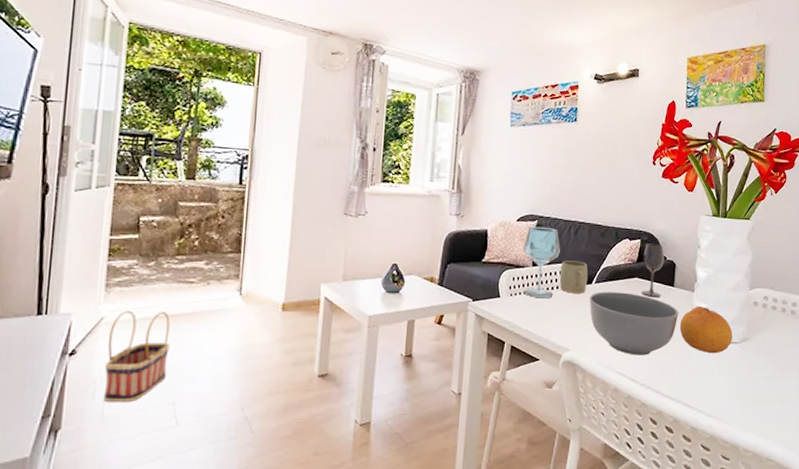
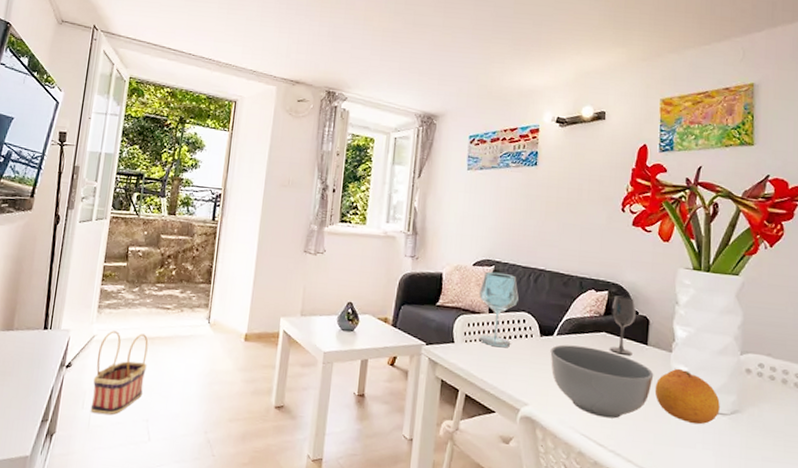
mug: present [559,260,588,294] -> none [517,309,550,345]

